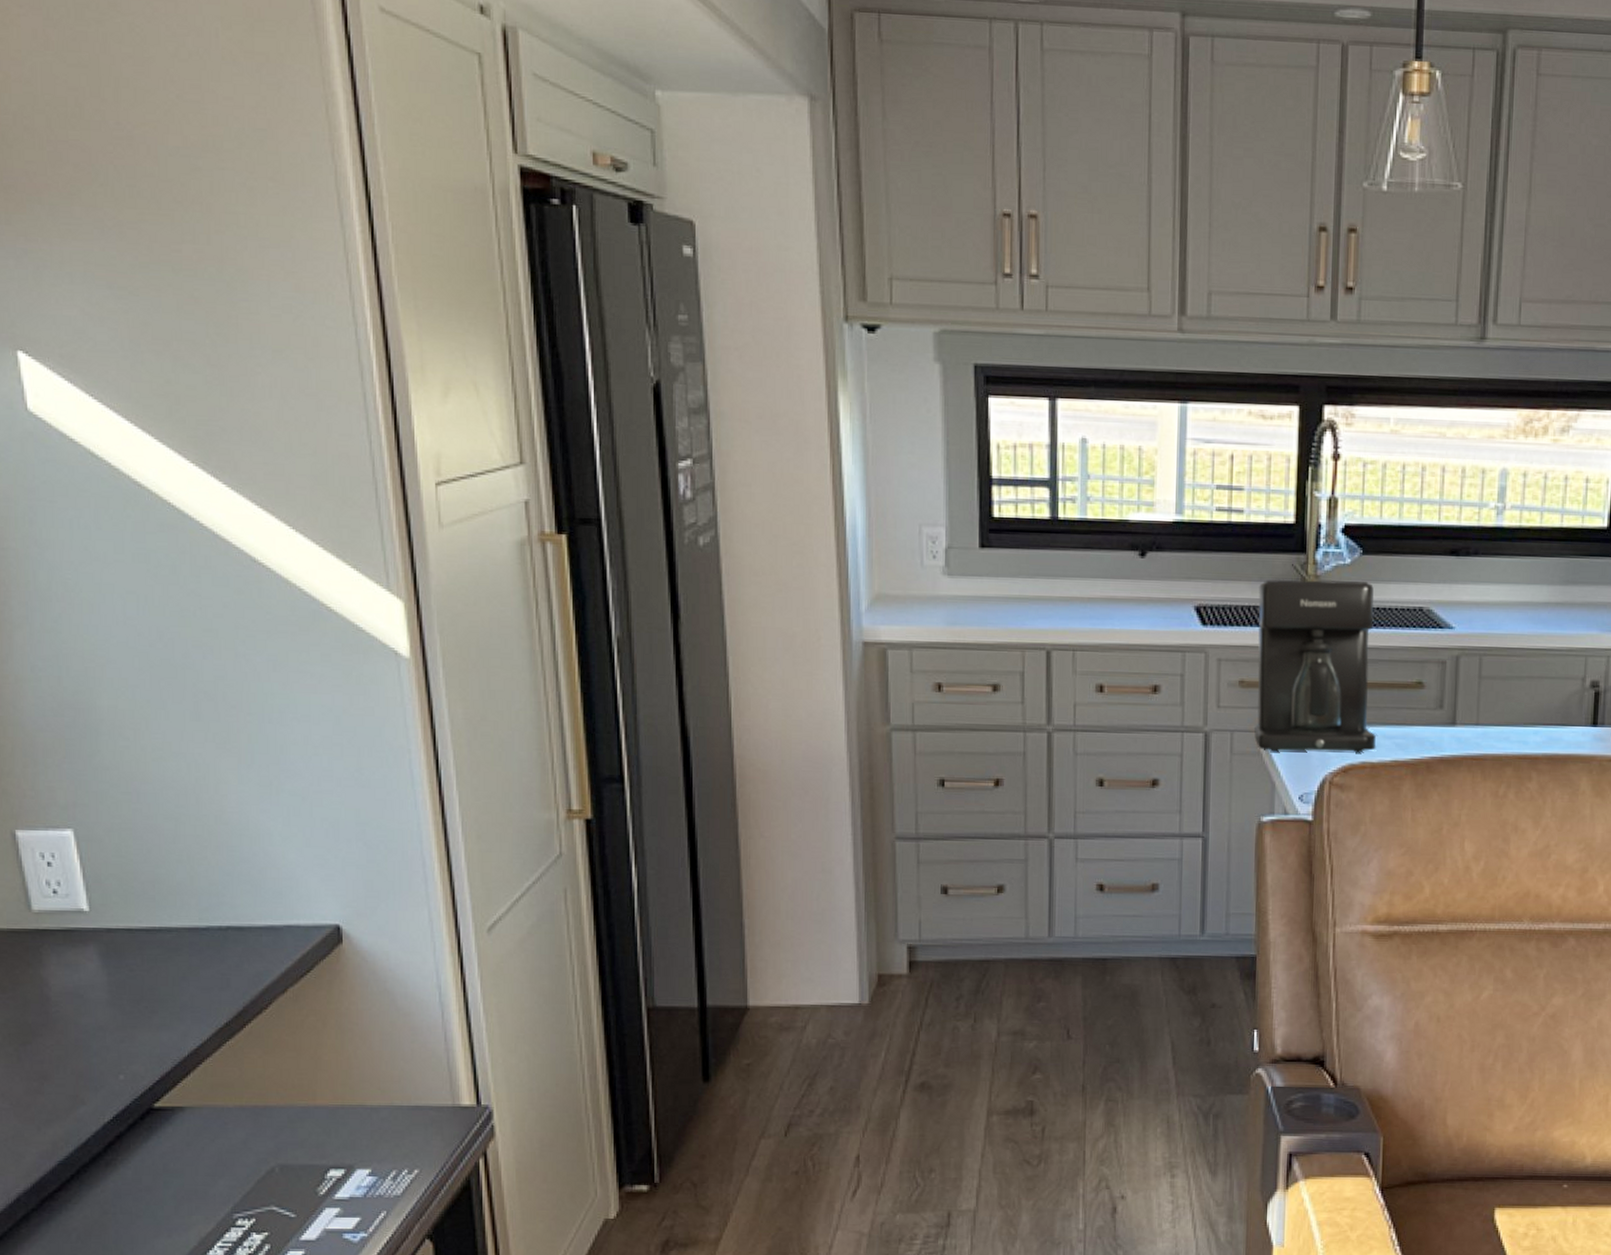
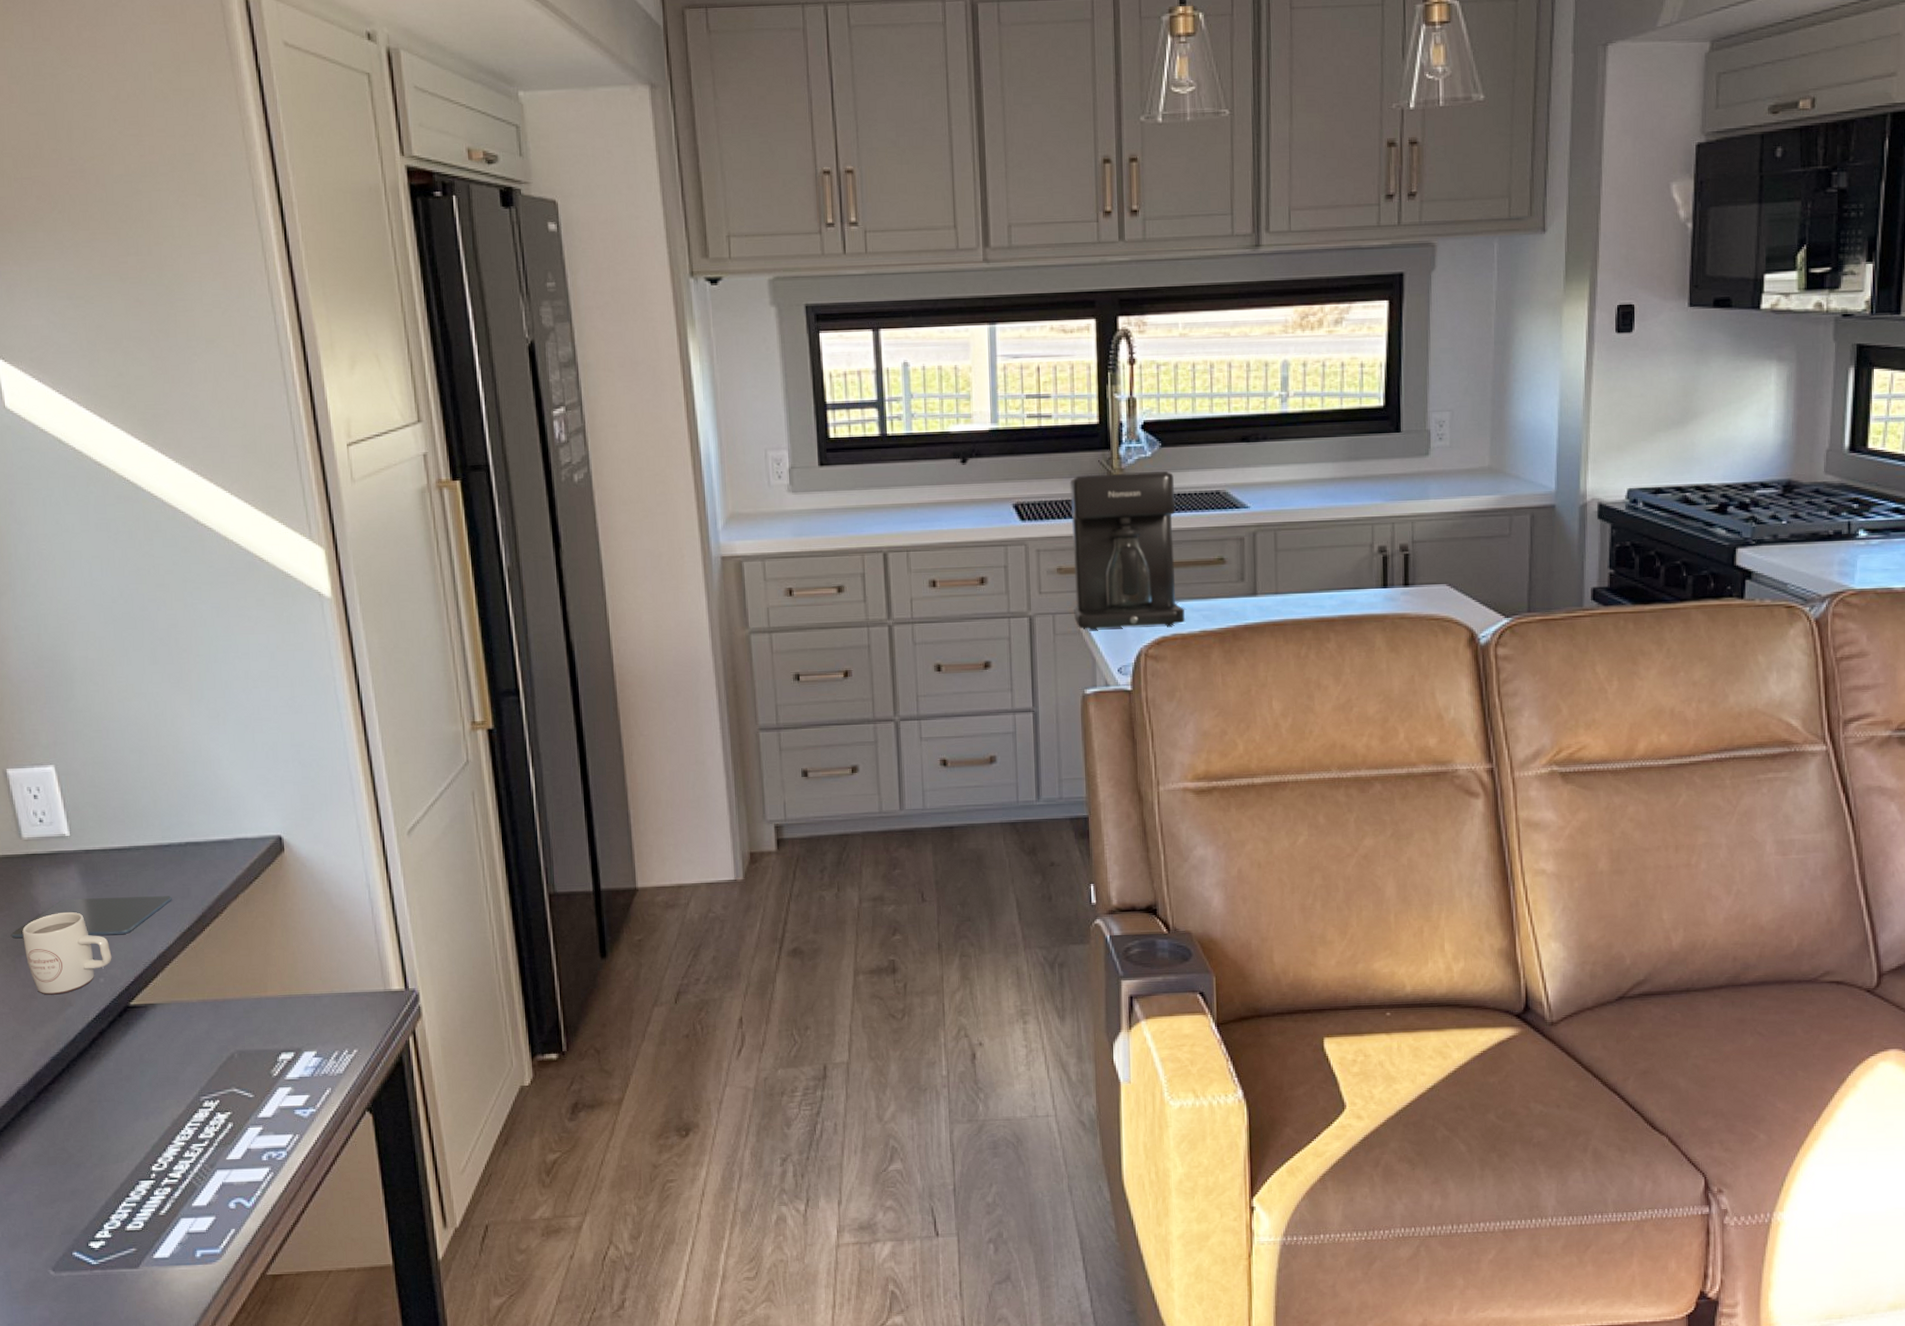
tablet: none [15,983,208,1026] -> present [11,896,172,938]
mug: none [28,997,135,1091] -> present [22,911,112,995]

